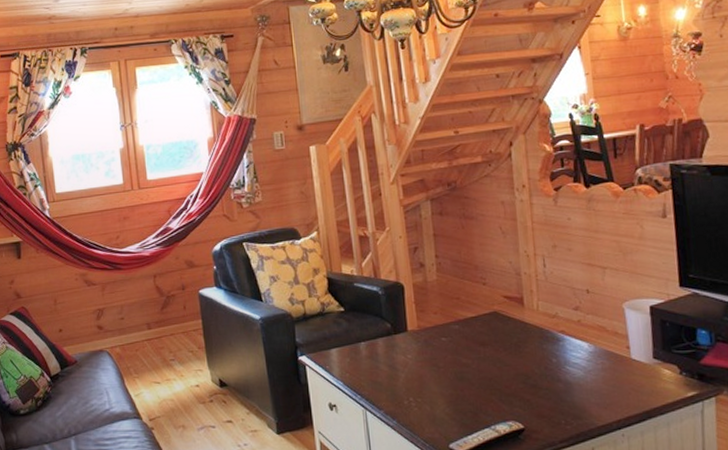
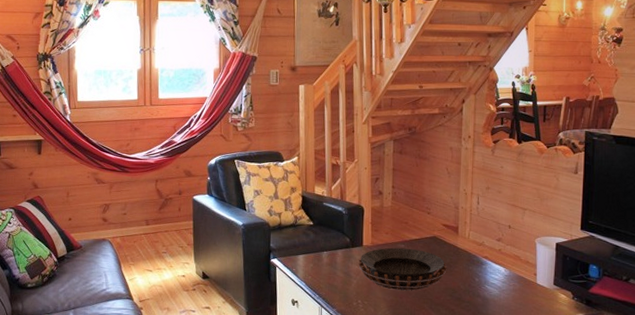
decorative bowl: none [404,329,515,382] -> present [358,247,447,291]

